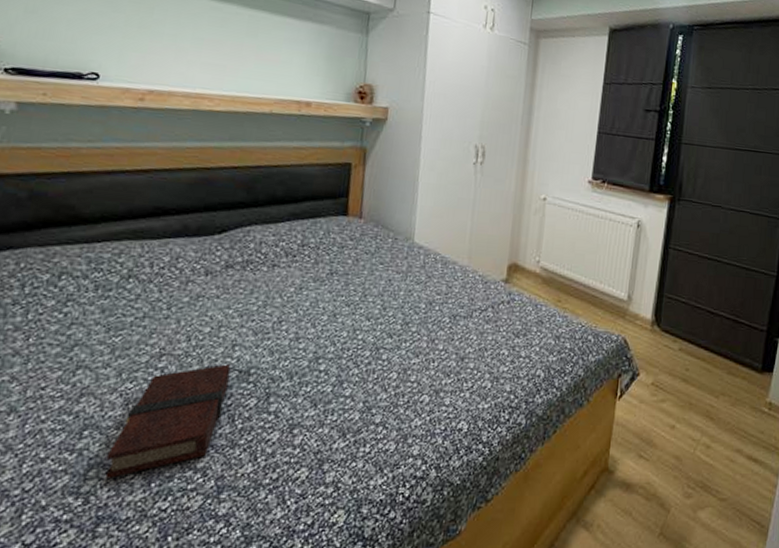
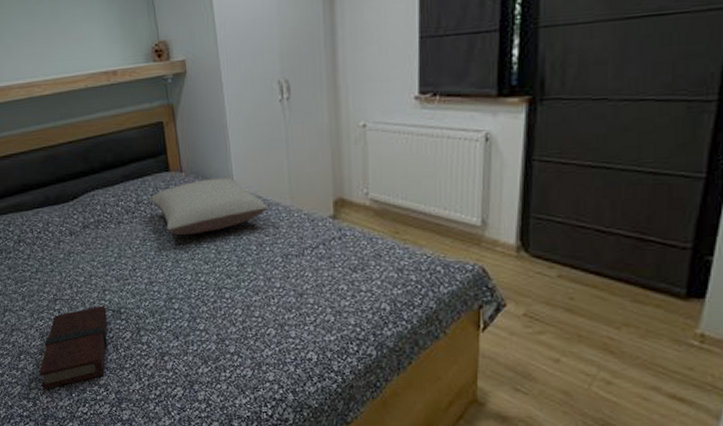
pillow: none [317,229,445,287] -> present [149,178,268,235]

